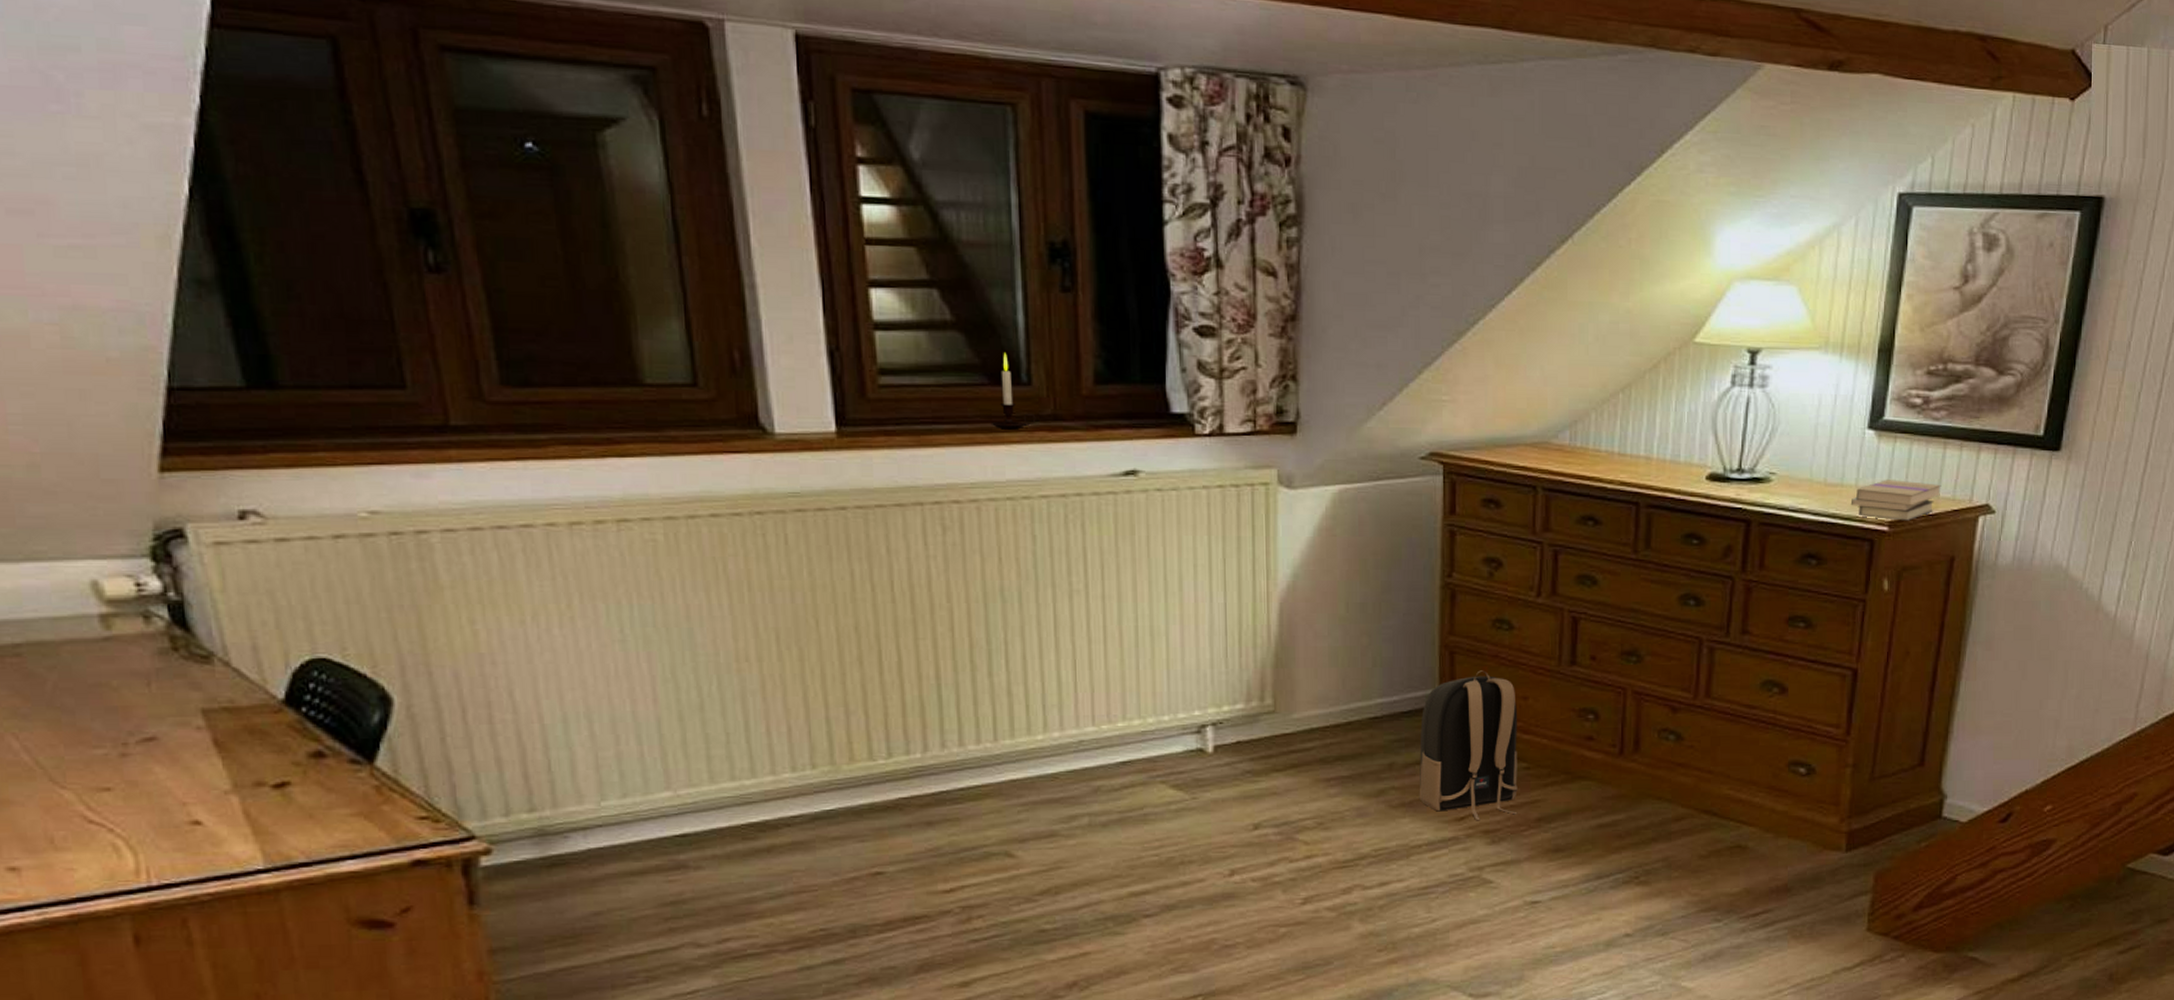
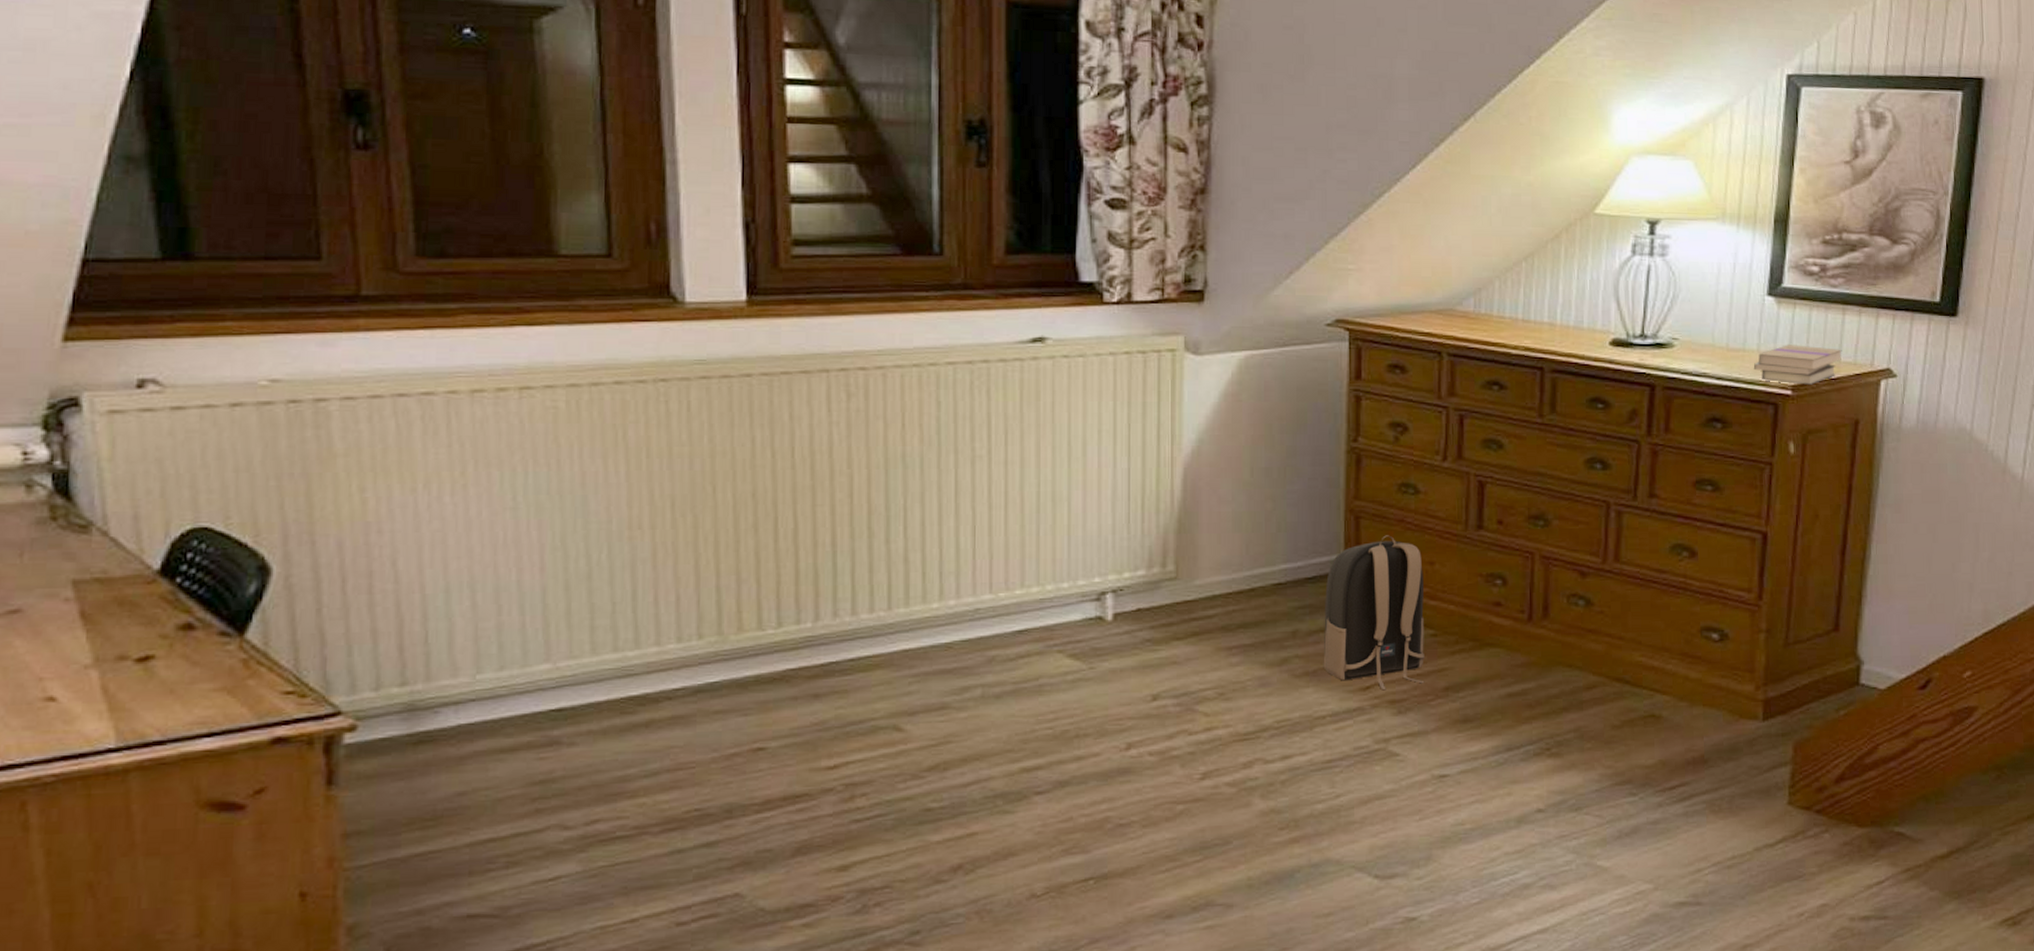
candle: present [990,353,1036,429] -> none [901,225,946,297]

